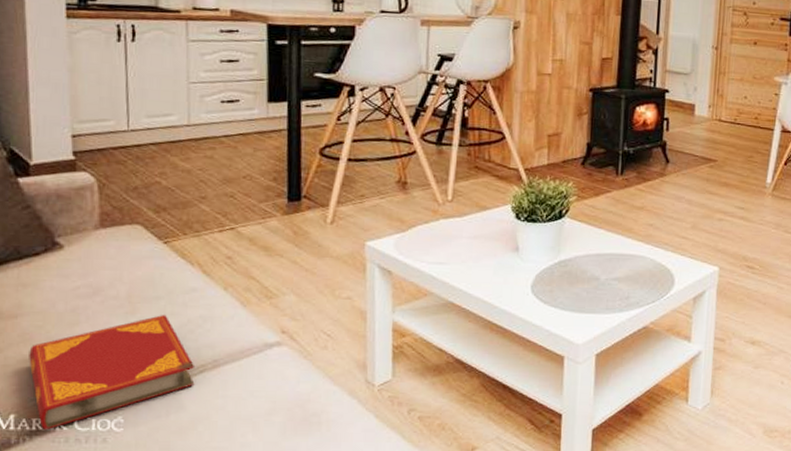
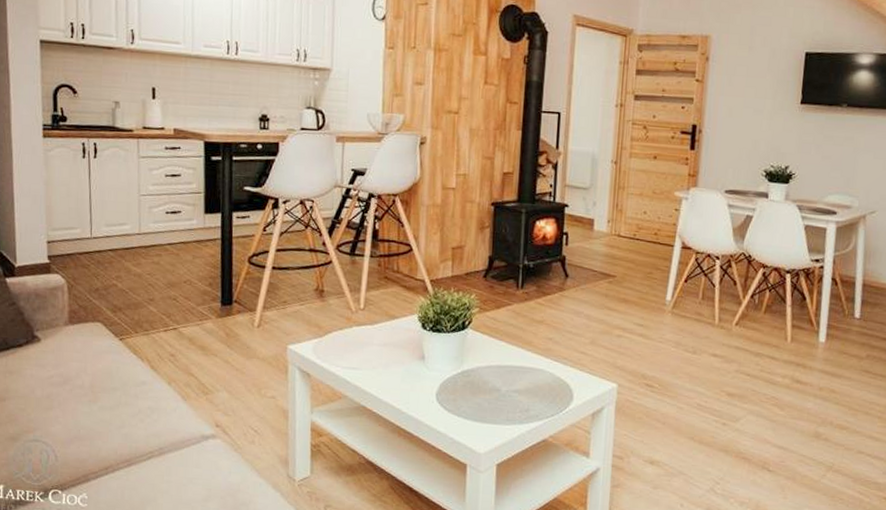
hardback book: present [29,314,195,431] -> none [14,403,144,501]

